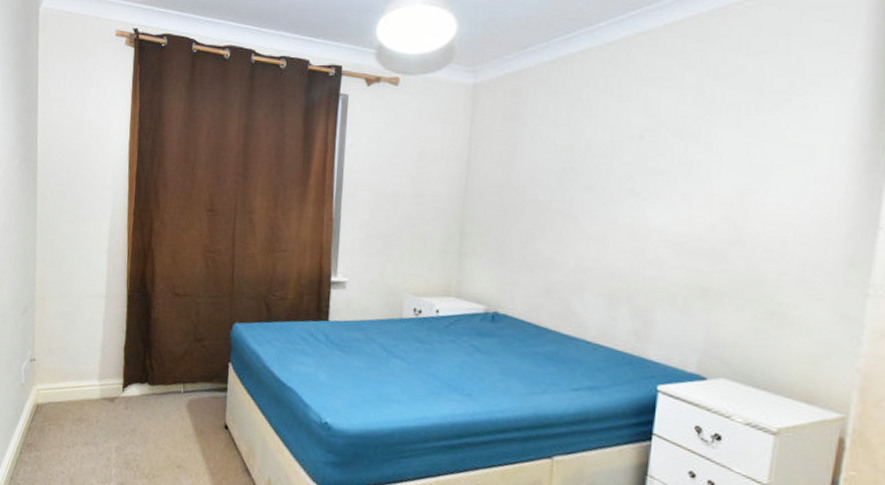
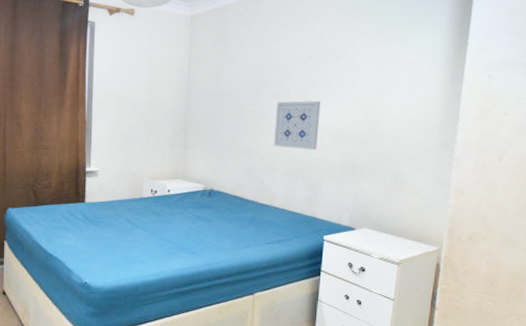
wall art: none [584,197,656,266] -> present [273,101,320,151]

